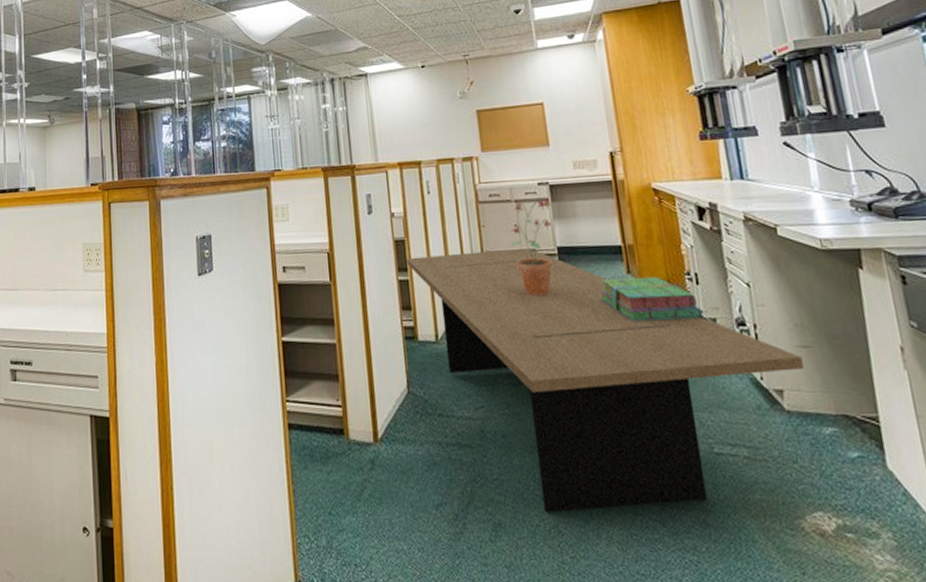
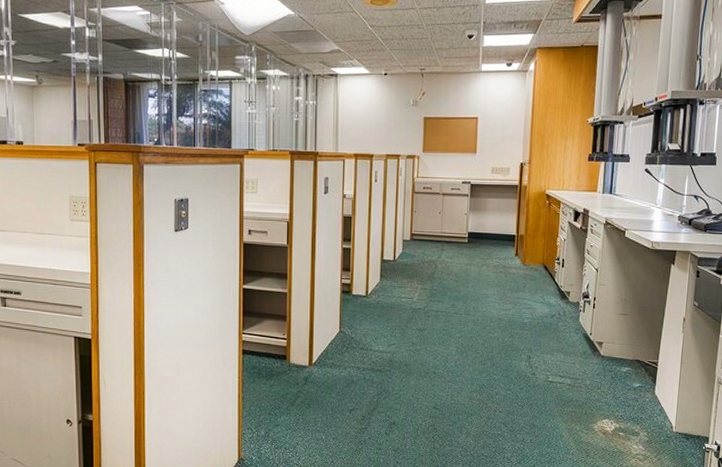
dining table: present [406,247,804,513] -> none [351,230,620,416]
potted plant: present [511,197,553,297] -> none [434,193,470,268]
stack of books: present [600,276,703,322] -> none [493,258,562,292]

